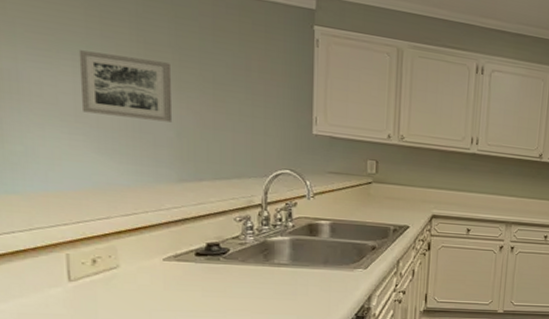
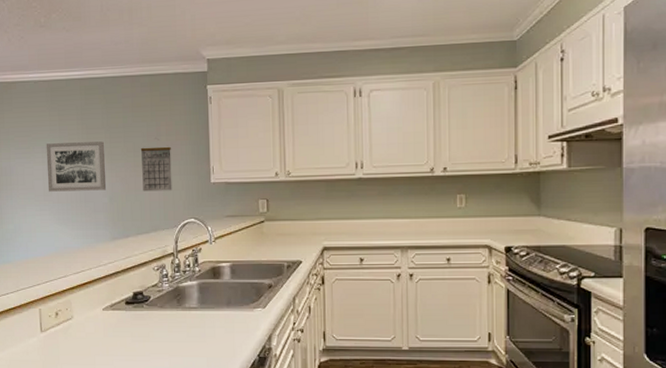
calendar: none [222,80,264,136] -> present [140,146,172,192]

